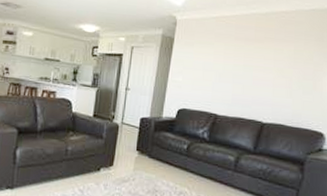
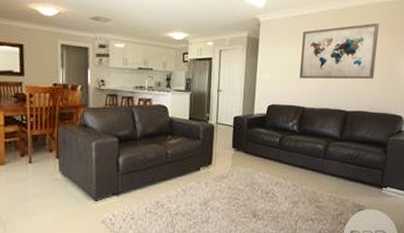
wall art: none [215,31,306,91] -> present [299,22,379,79]

